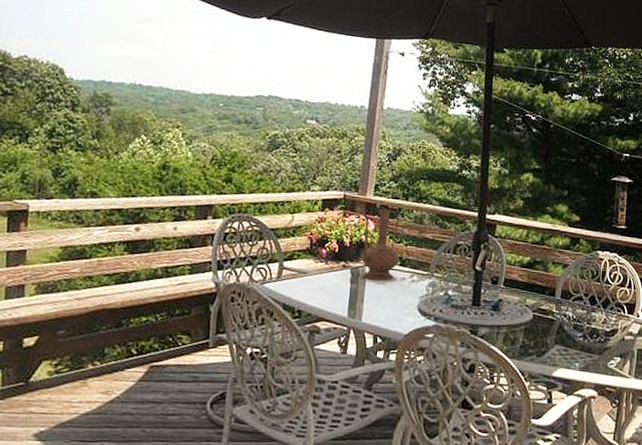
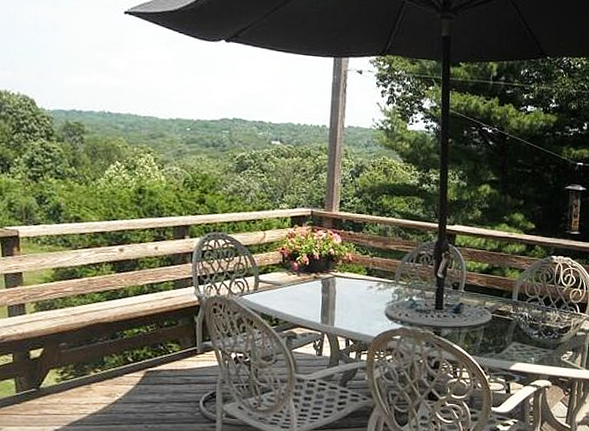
pitcher: present [360,208,399,281] -> none [327,223,366,290]

